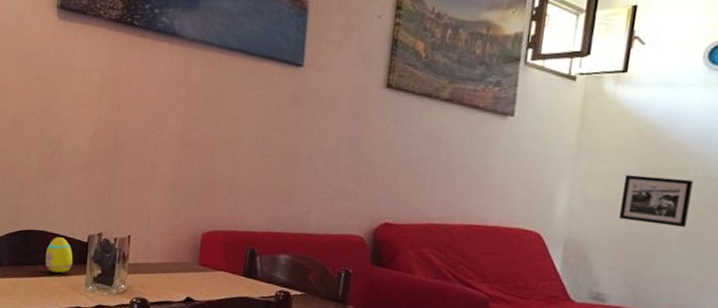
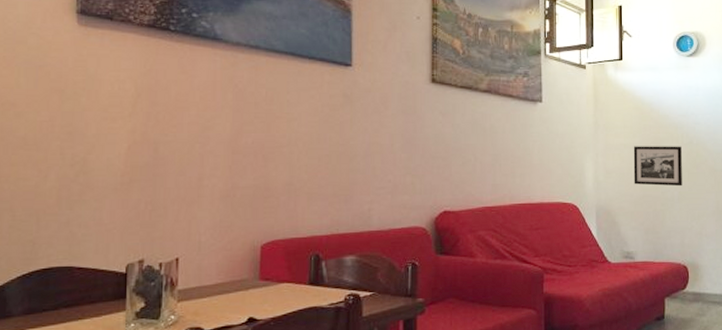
egg: present [45,236,73,273] -> none [71,270,109,314]

